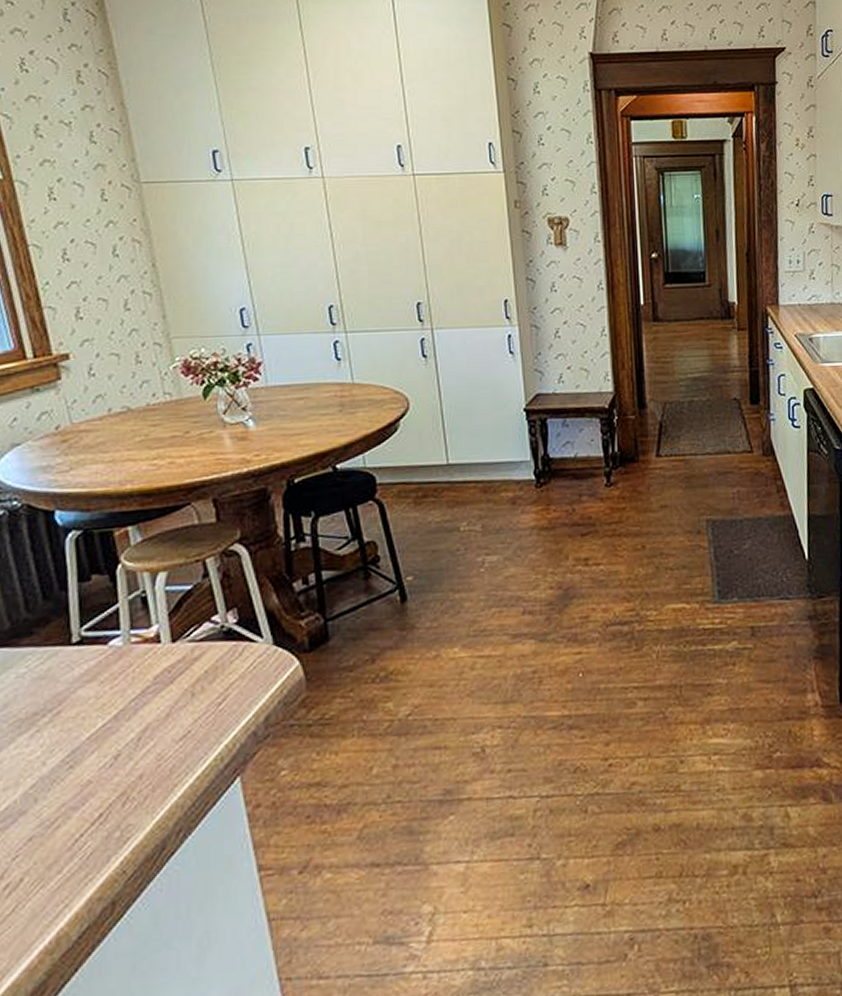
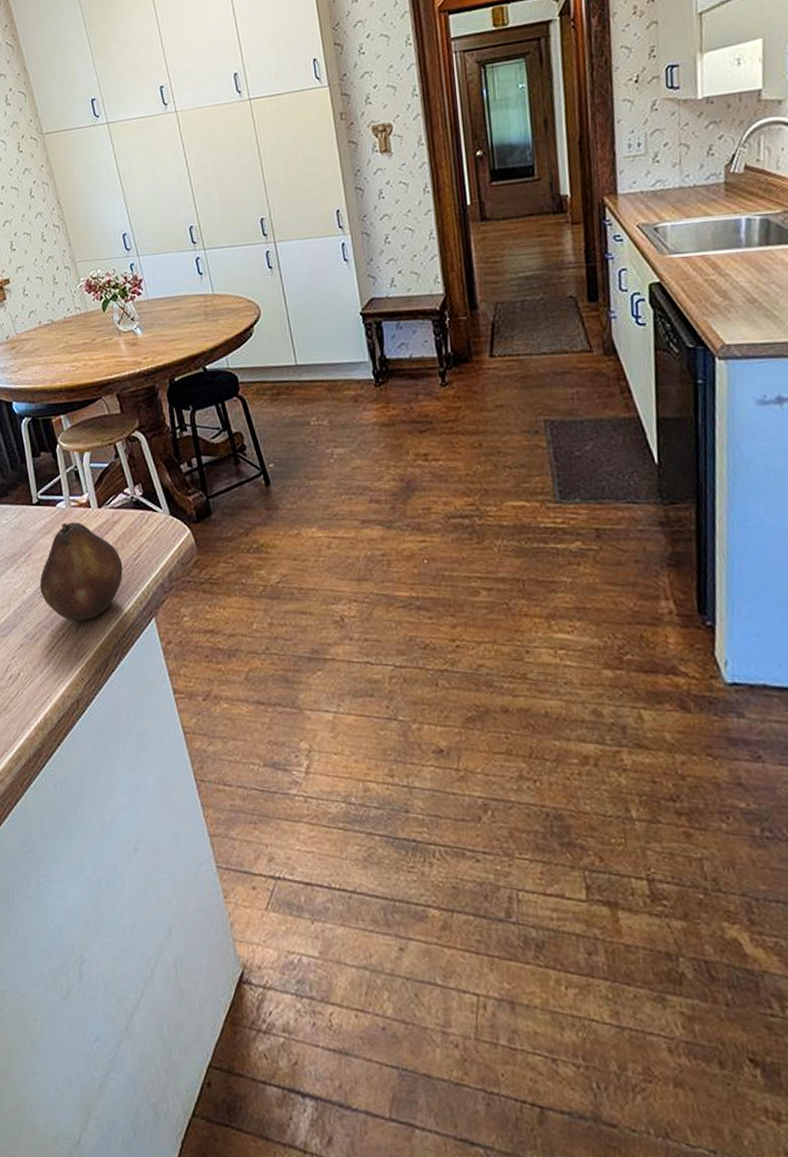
fruit: none [69,663,200,796] -> present [39,522,123,621]

